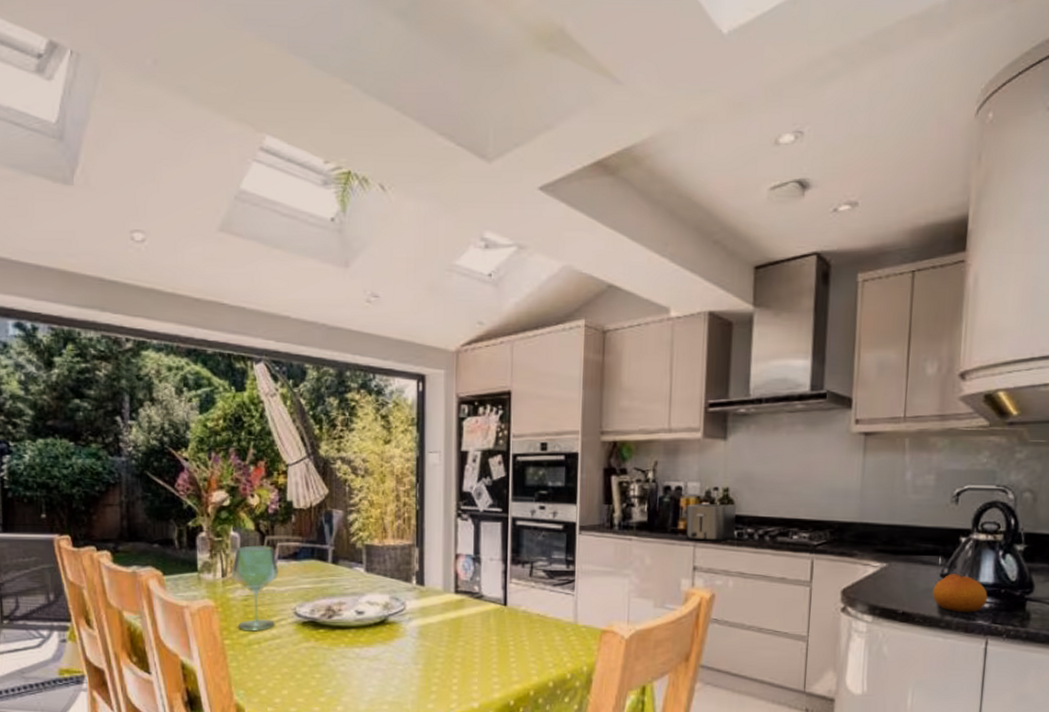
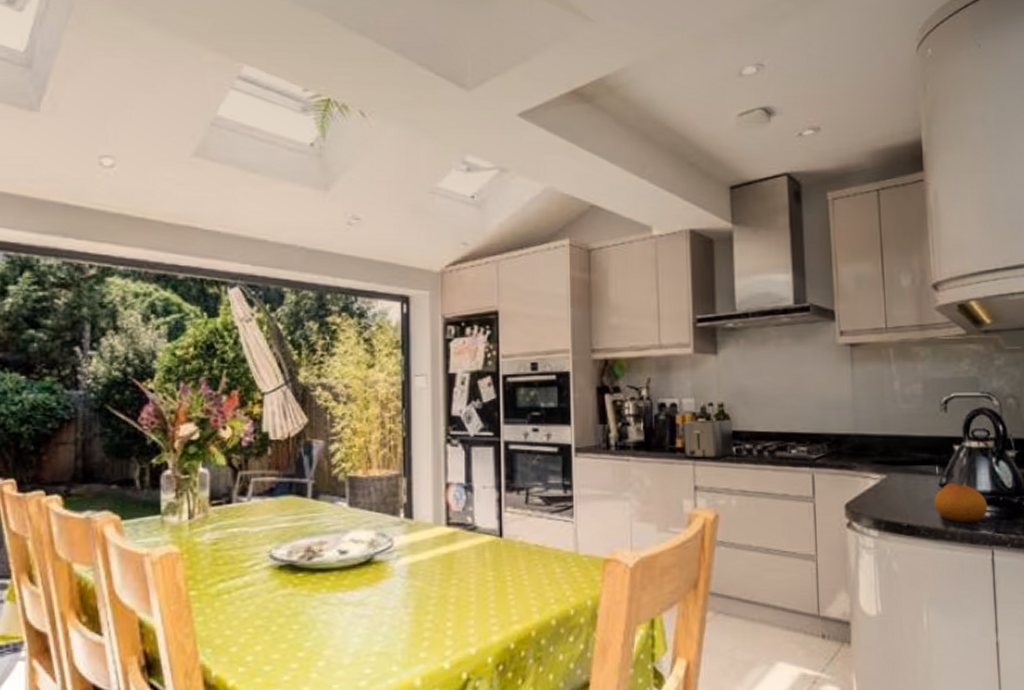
wine glass: present [232,545,279,631] -> none [200,482,253,580]

